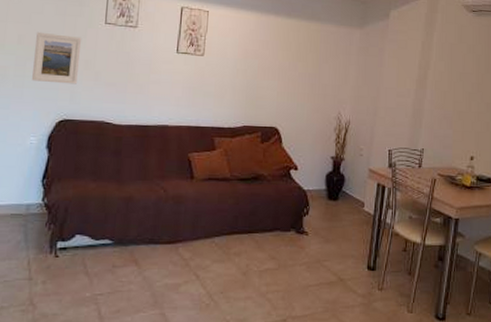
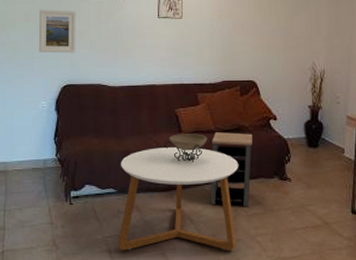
coffee table: none [109,195,254,311] -> present [117,147,239,251]
decorative bowl: none [172,181,227,213] -> present [163,134,212,163]
side table: none [219,180,271,262] -> present [210,132,252,207]

